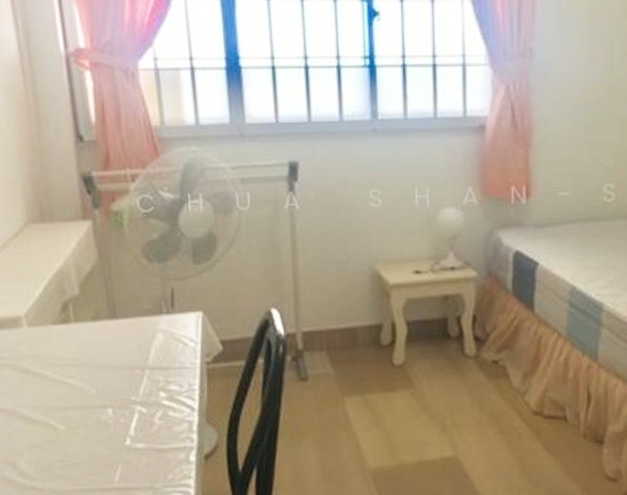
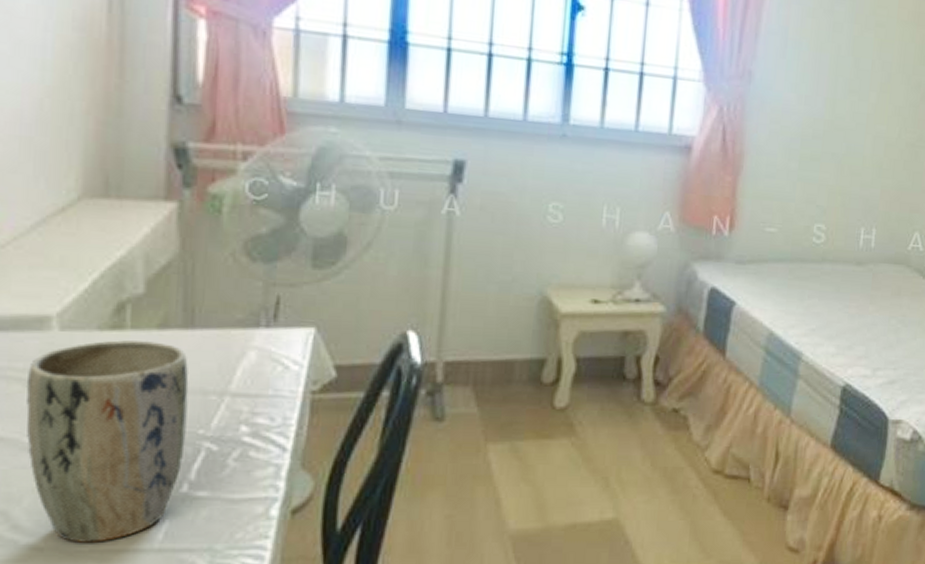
plant pot: none [12,330,124,485] -> present [26,340,189,544]

